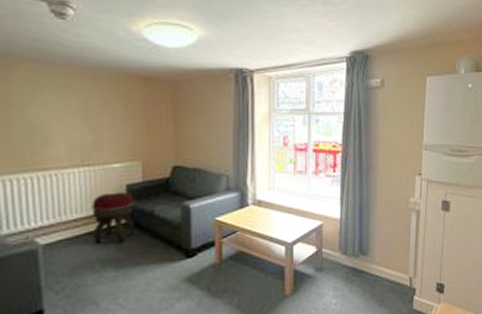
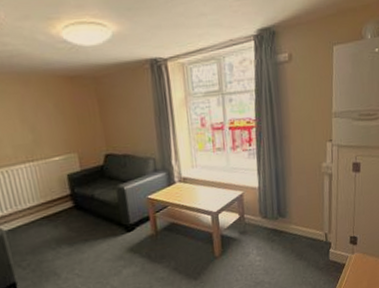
footstool: present [92,191,135,244] -> none [41,180,80,226]

